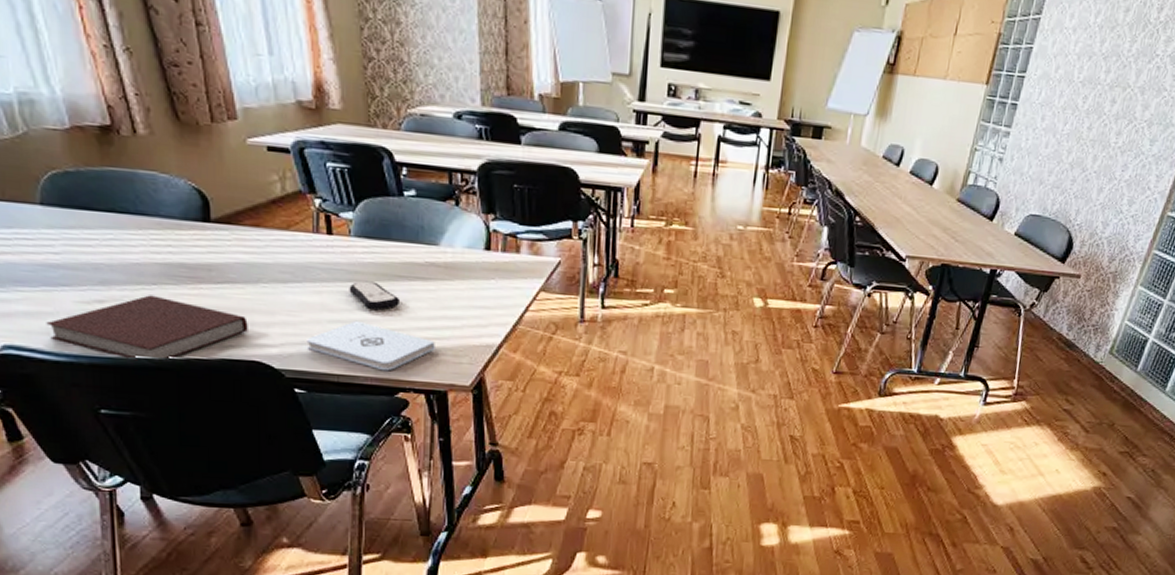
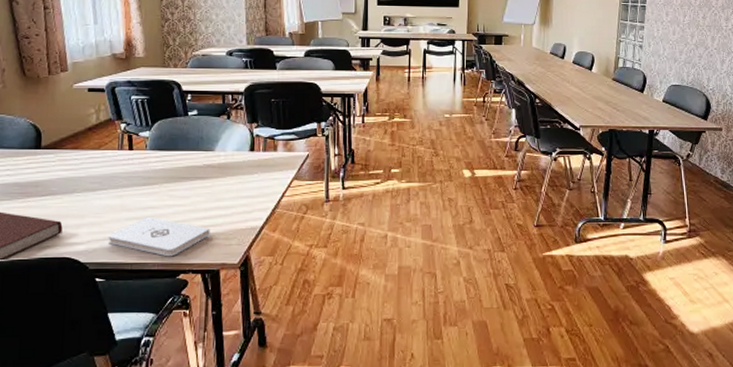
remote control: present [349,281,399,311] -> none [143,184,183,207]

